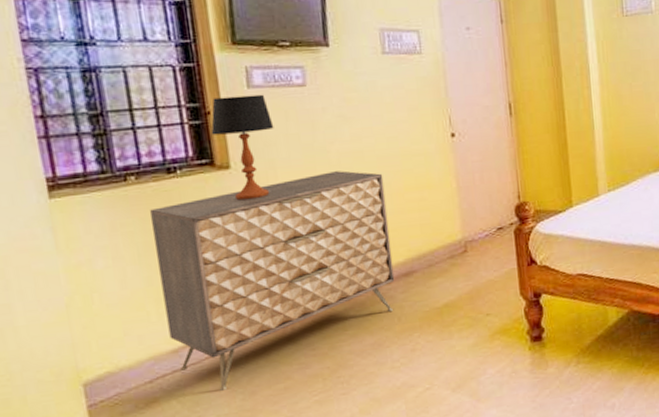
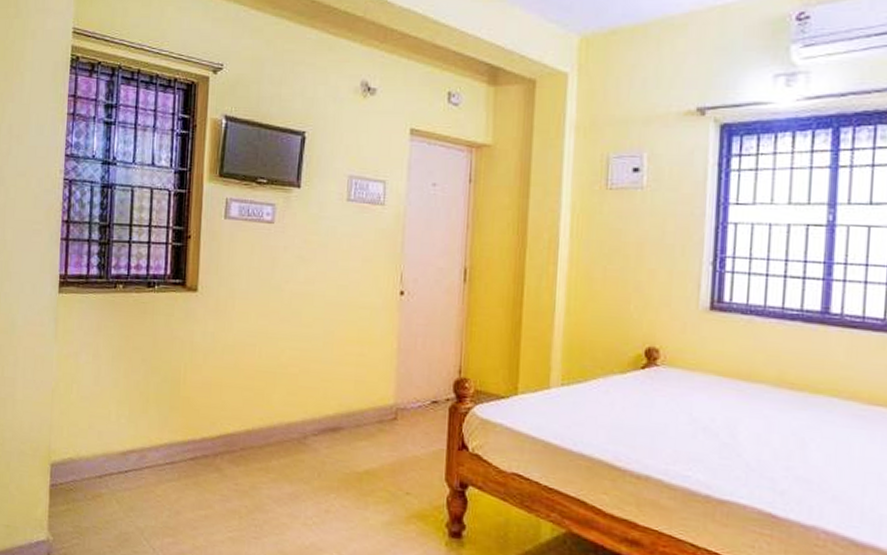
dresser: present [150,171,395,392] -> none [122,310,328,504]
table lamp: present [211,94,274,201] -> none [188,224,240,324]

